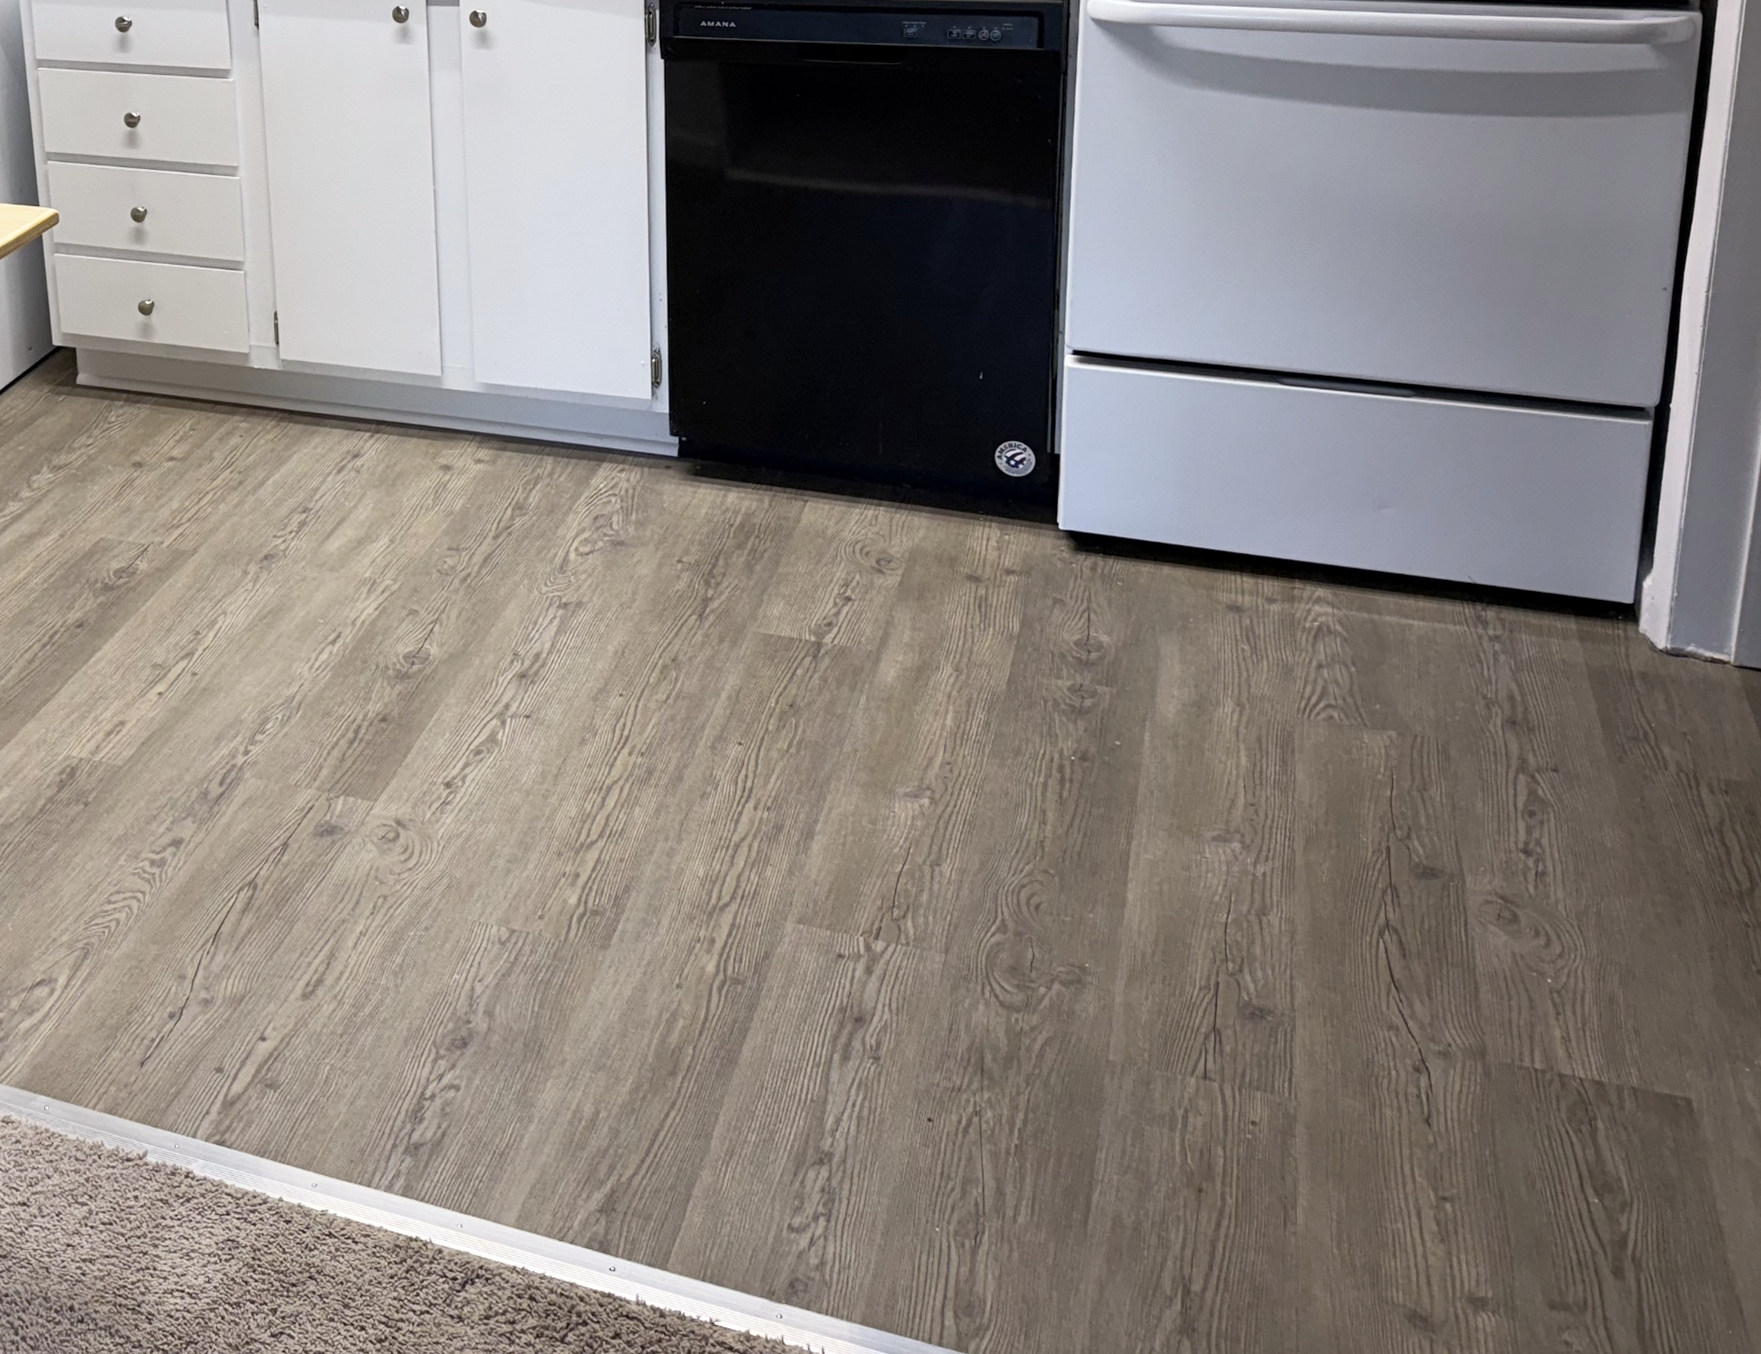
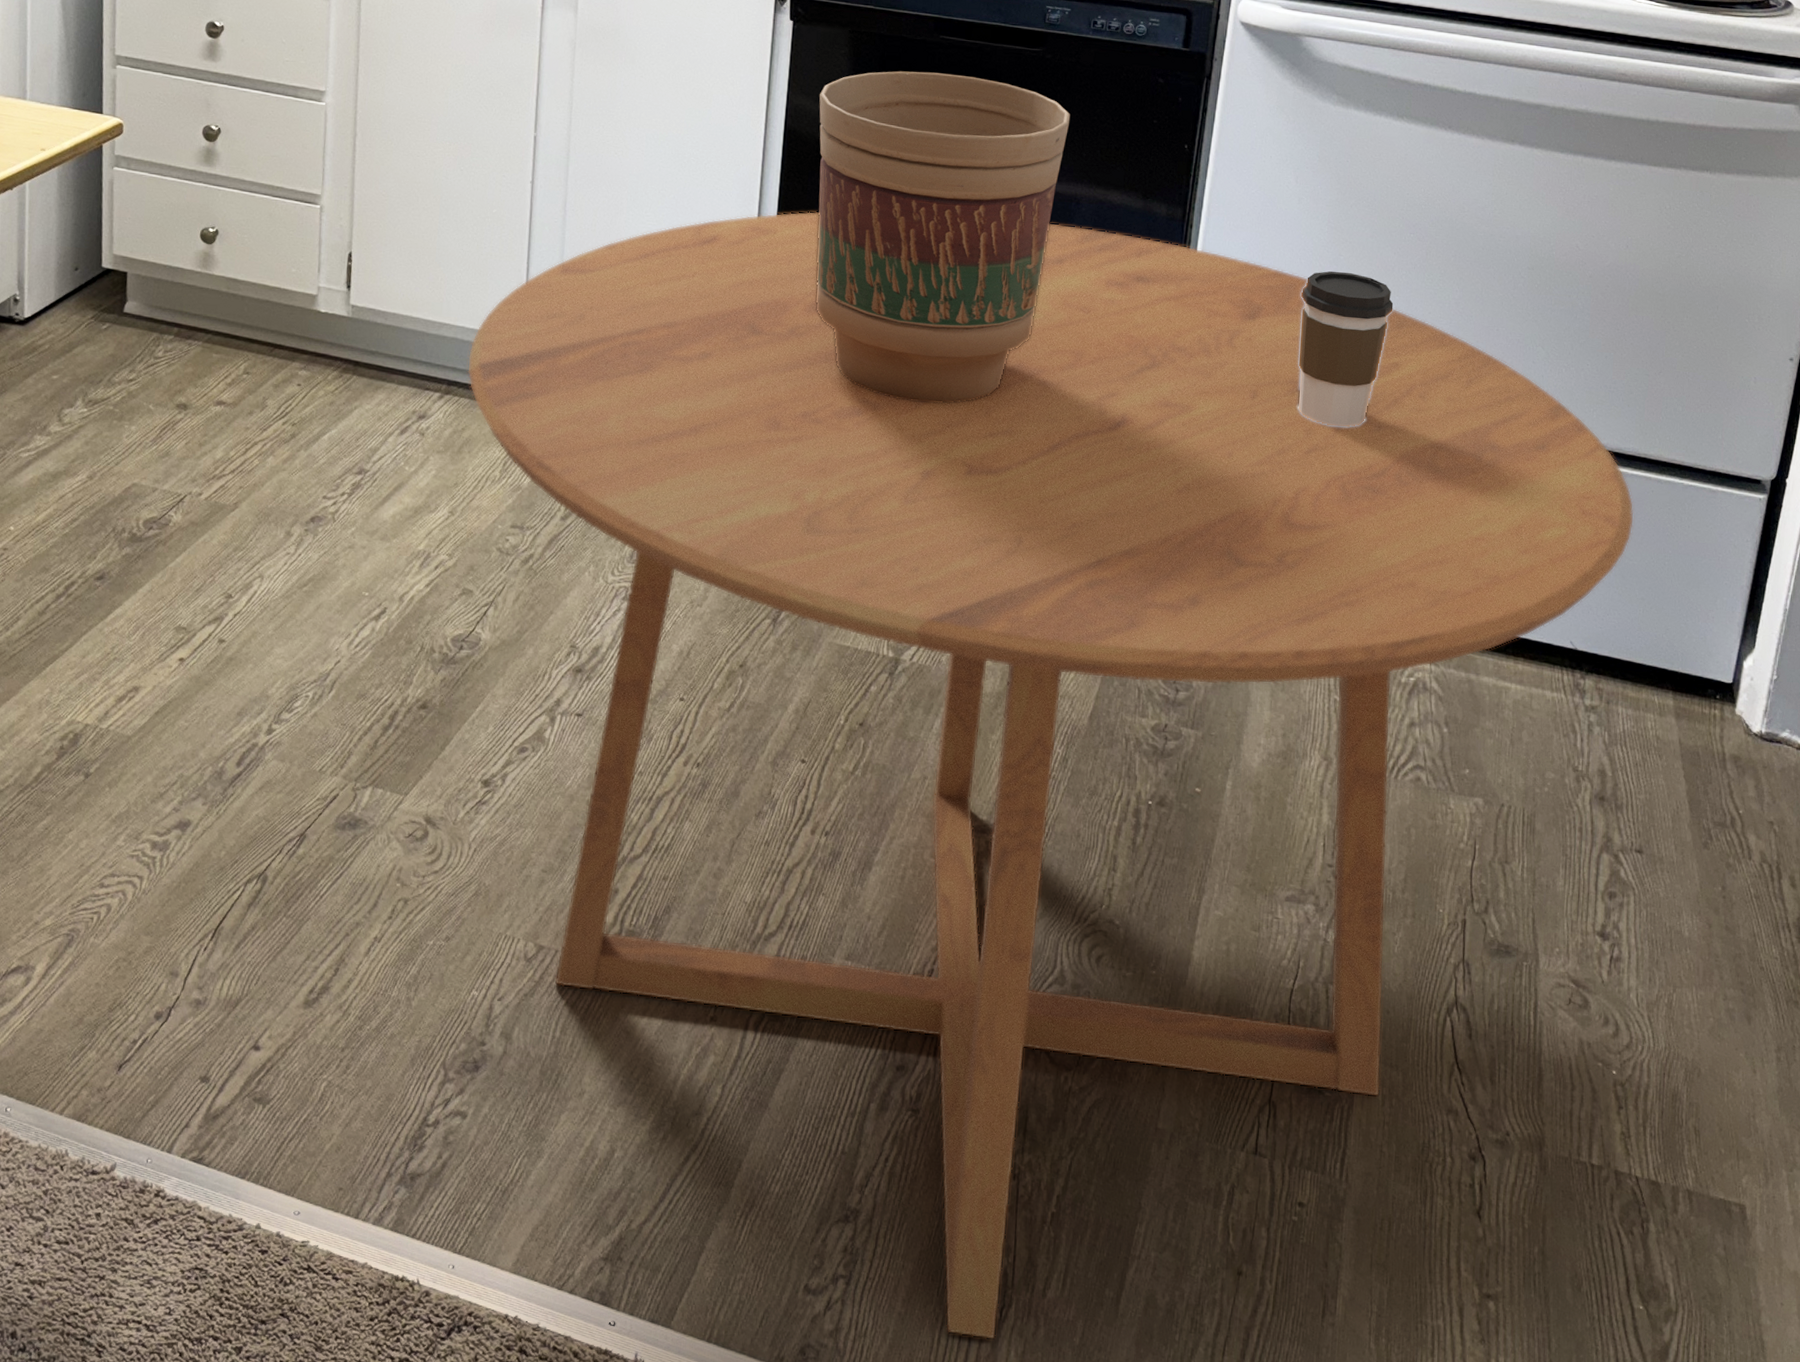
dining table: none [392,224,1522,1265] -> present [467,211,1635,1339]
flower pot: none [696,94,936,402] -> present [816,71,1071,403]
coffee cup: none [1174,245,1265,392] -> present [1298,271,1394,427]

